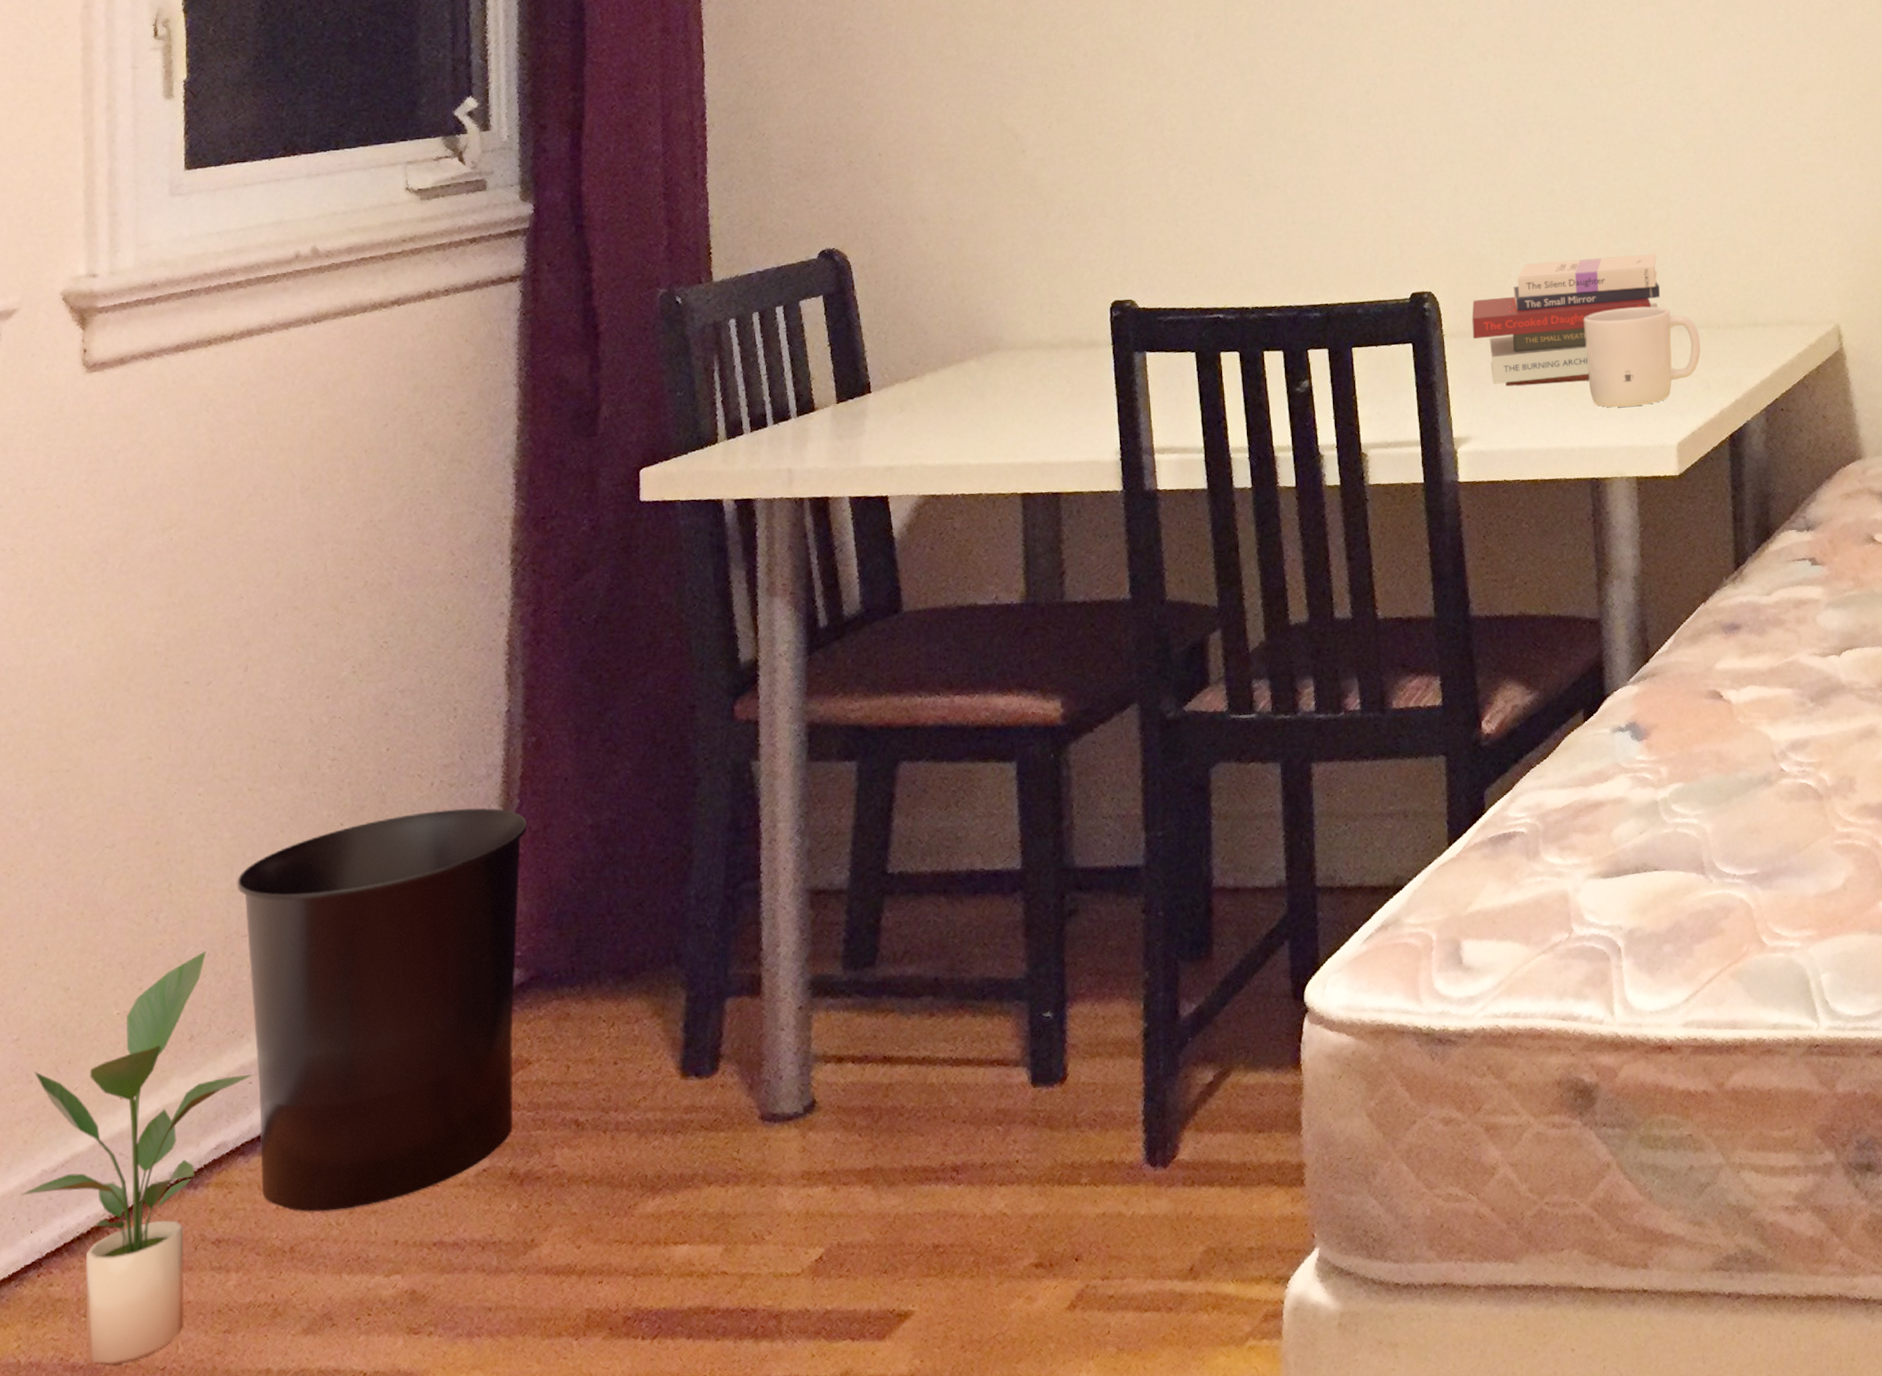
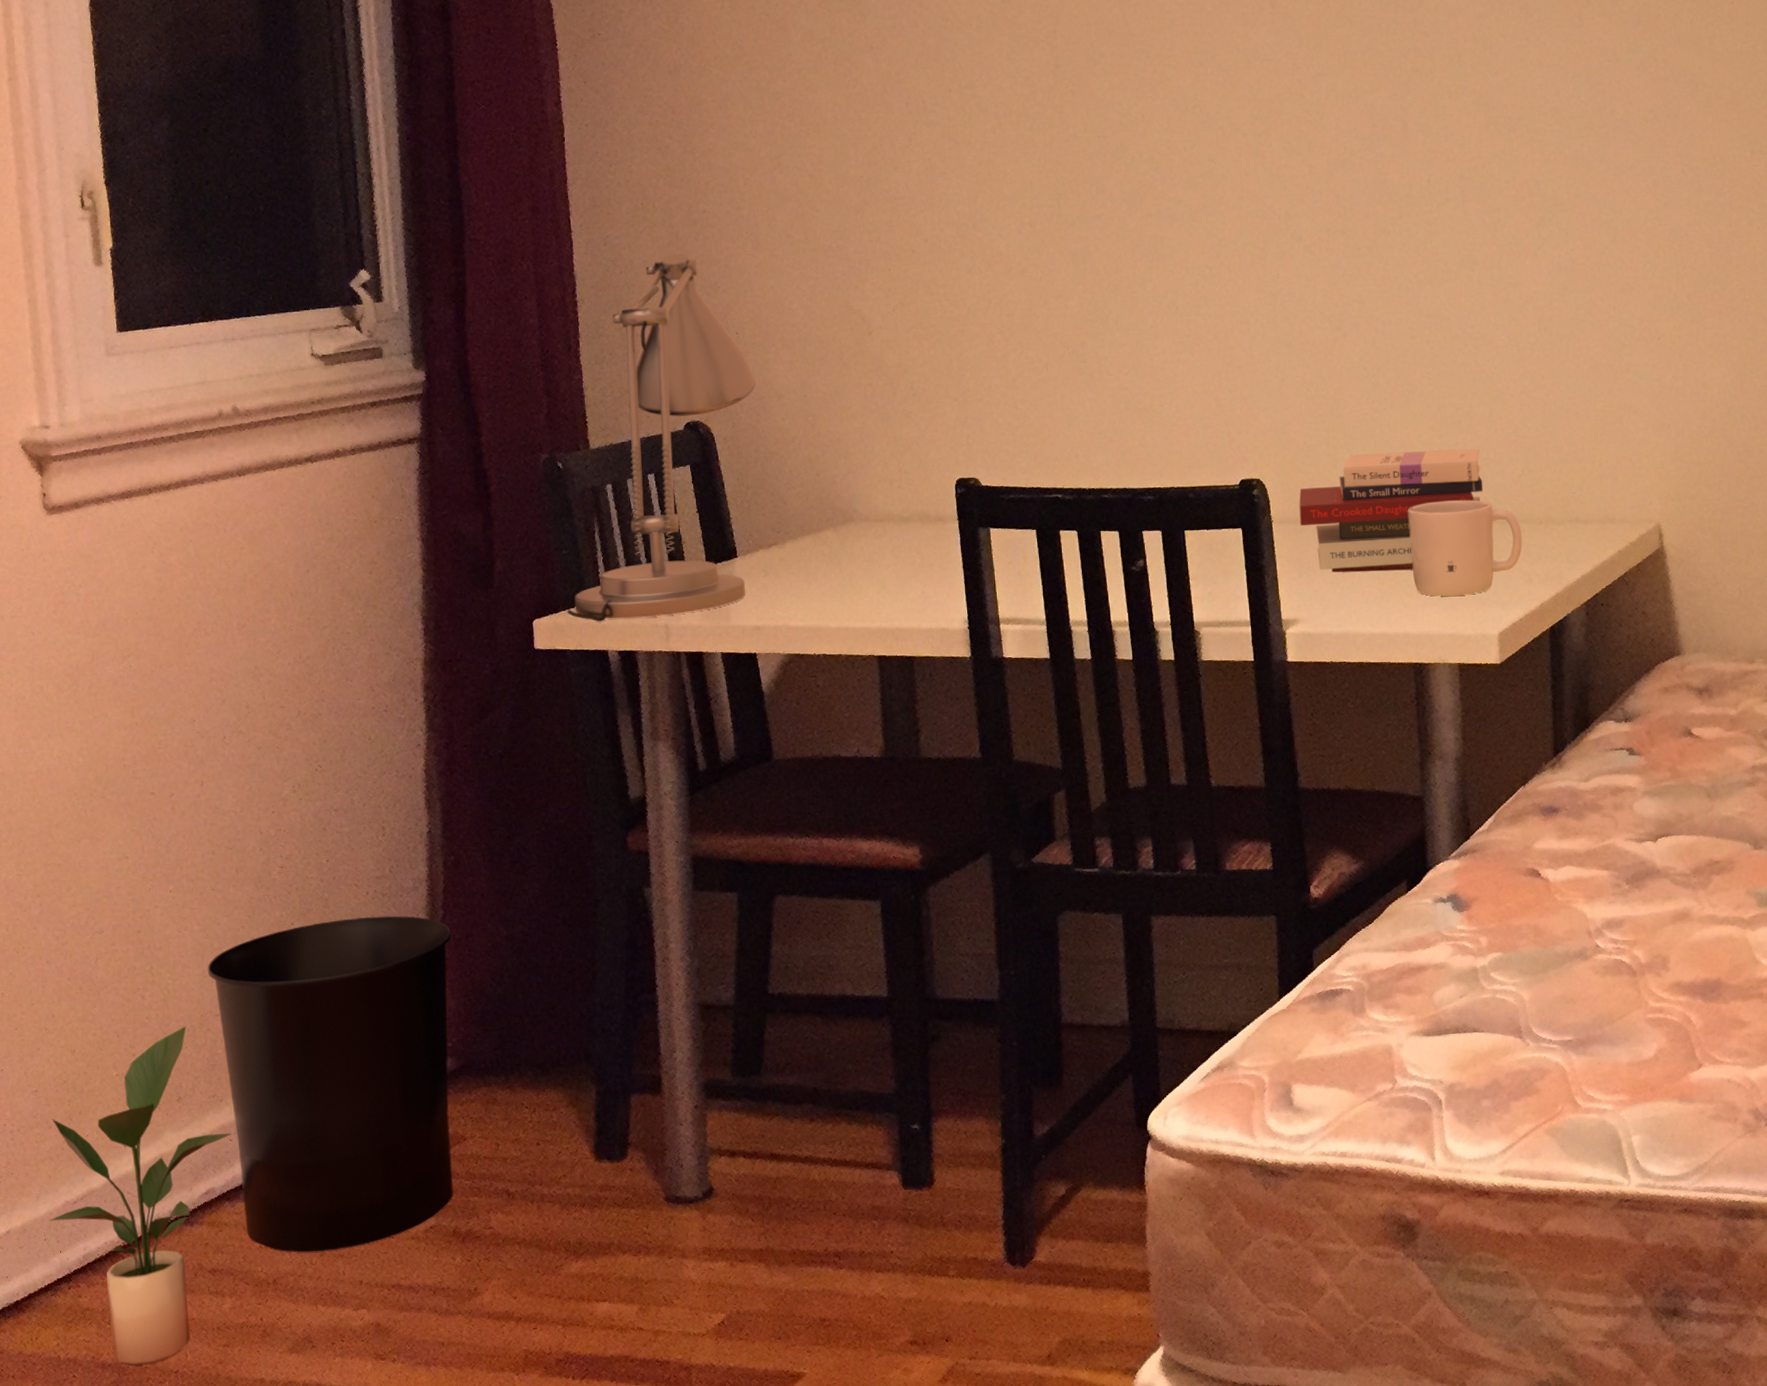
desk lamp: none [679,73,899,468] -> present [567,253,757,622]

